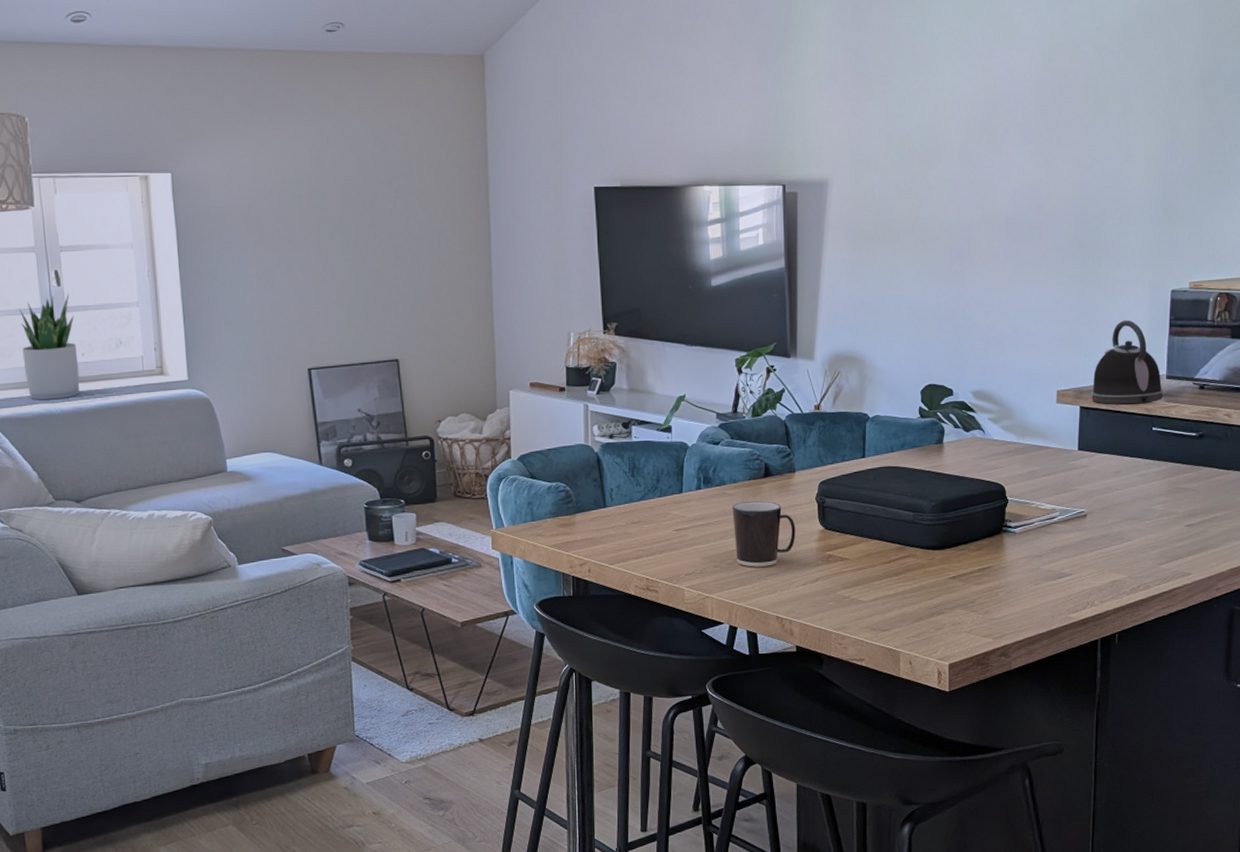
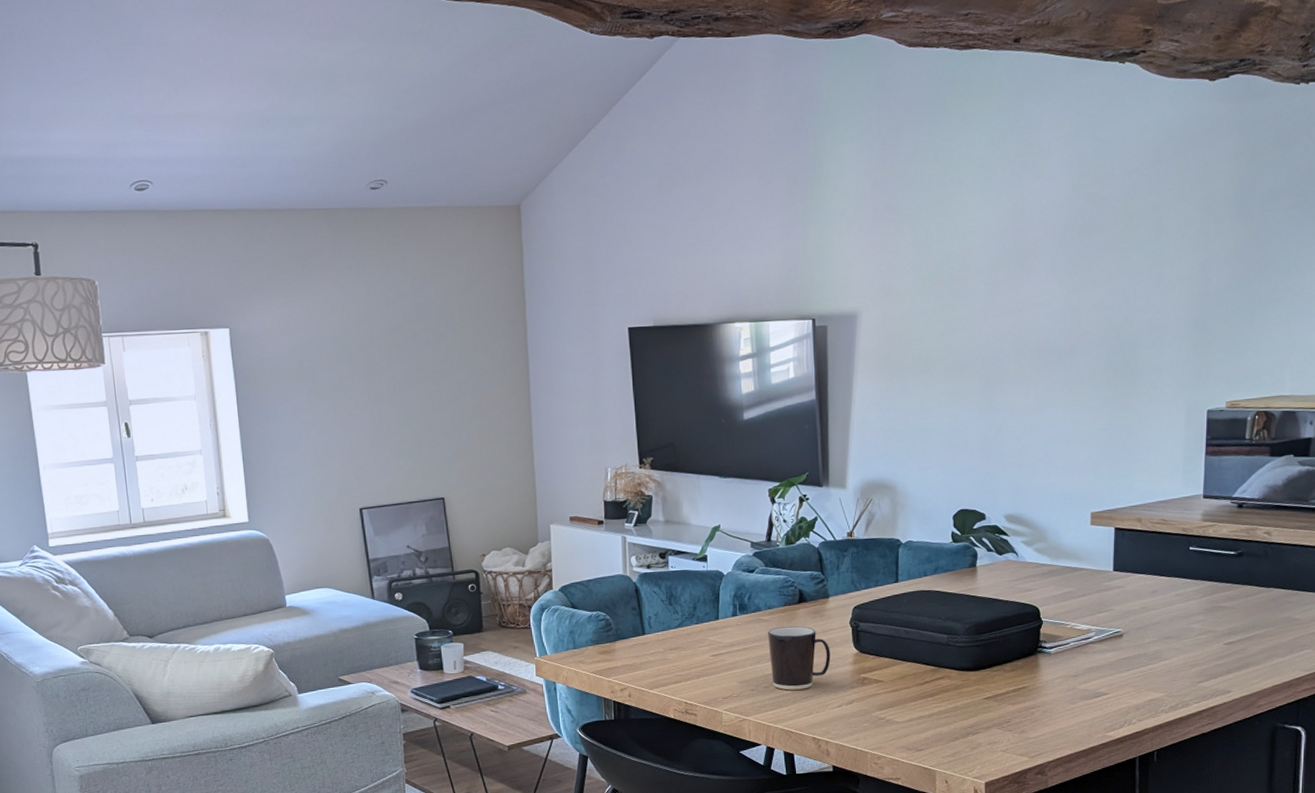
planter: present [19,294,80,400] -> none [93,444,150,544]
kettle: present [1091,320,1163,405] -> none [1126,441,1200,525]

